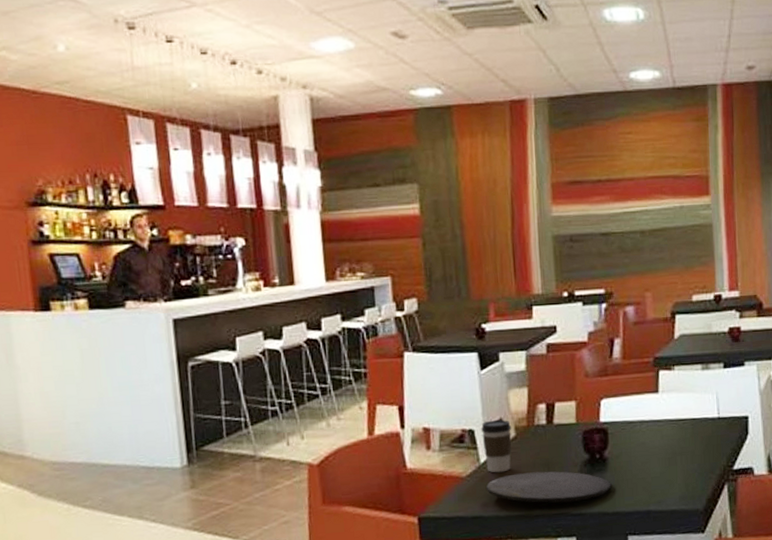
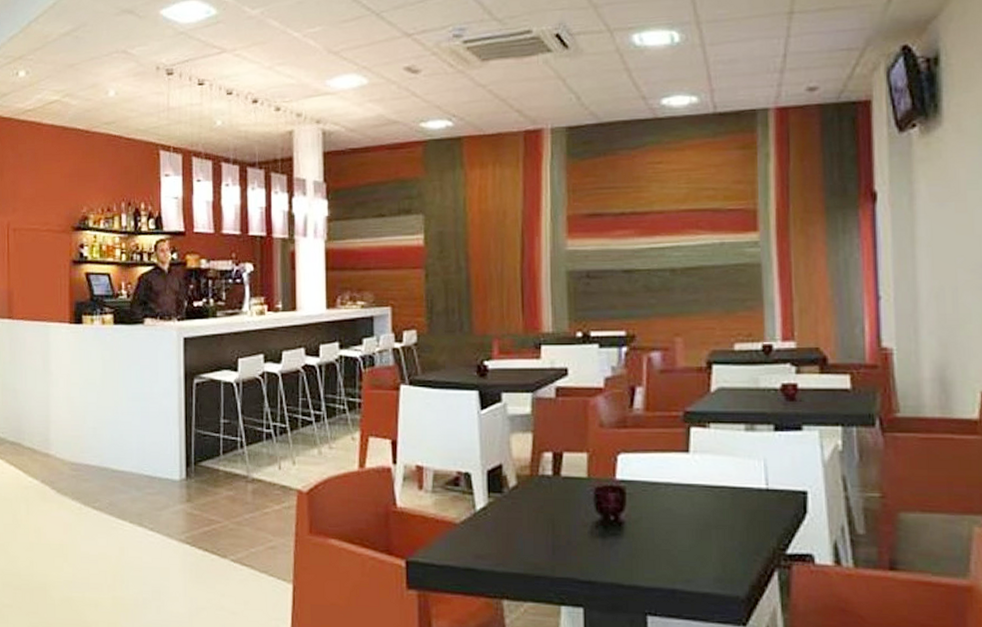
coffee cup: present [480,419,512,473] -> none [478,464,513,524]
plate: present [485,471,612,503] -> none [480,526,628,567]

